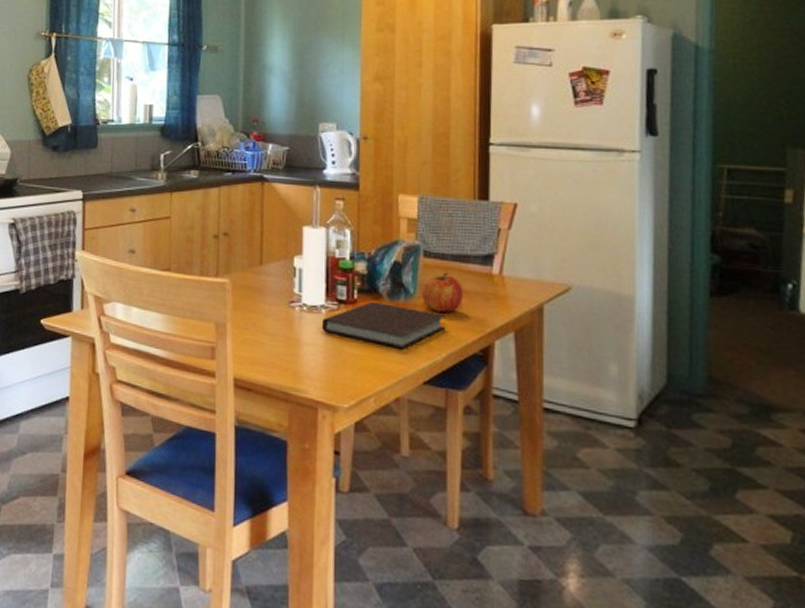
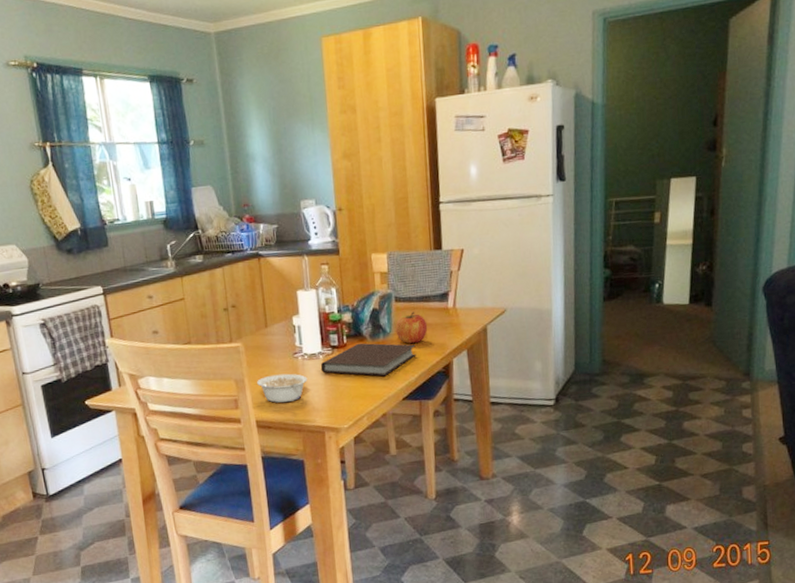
legume: none [240,324,304,362] -> present [256,373,308,403]

